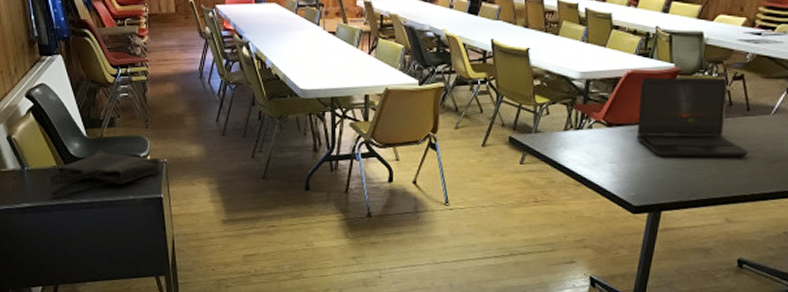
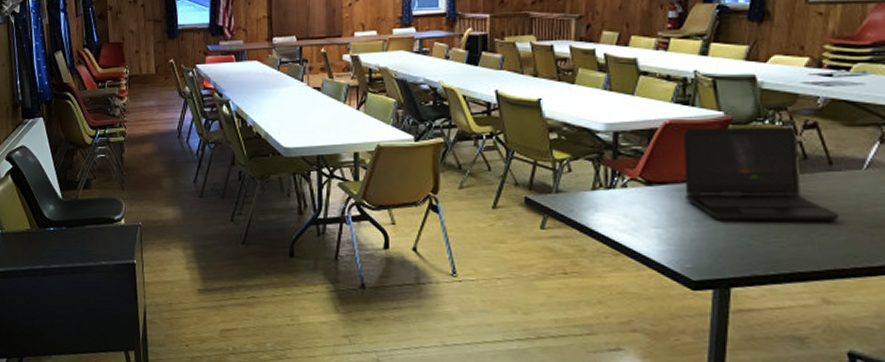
tote bag: present [46,150,160,201] -> none [19,213,134,266]

